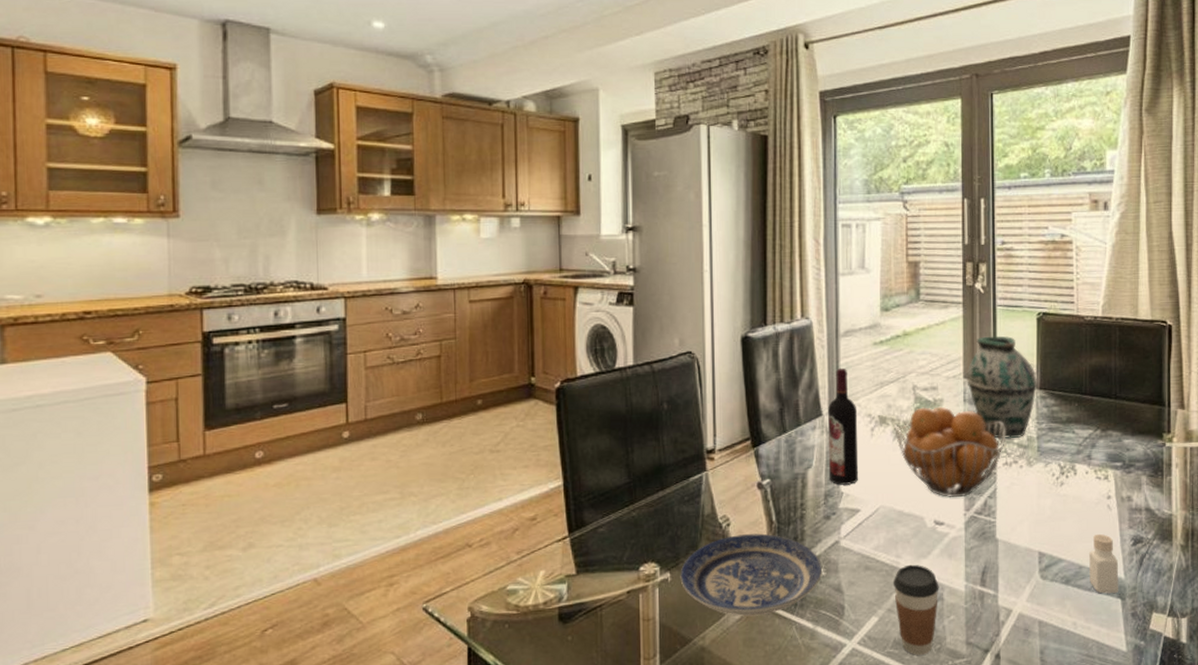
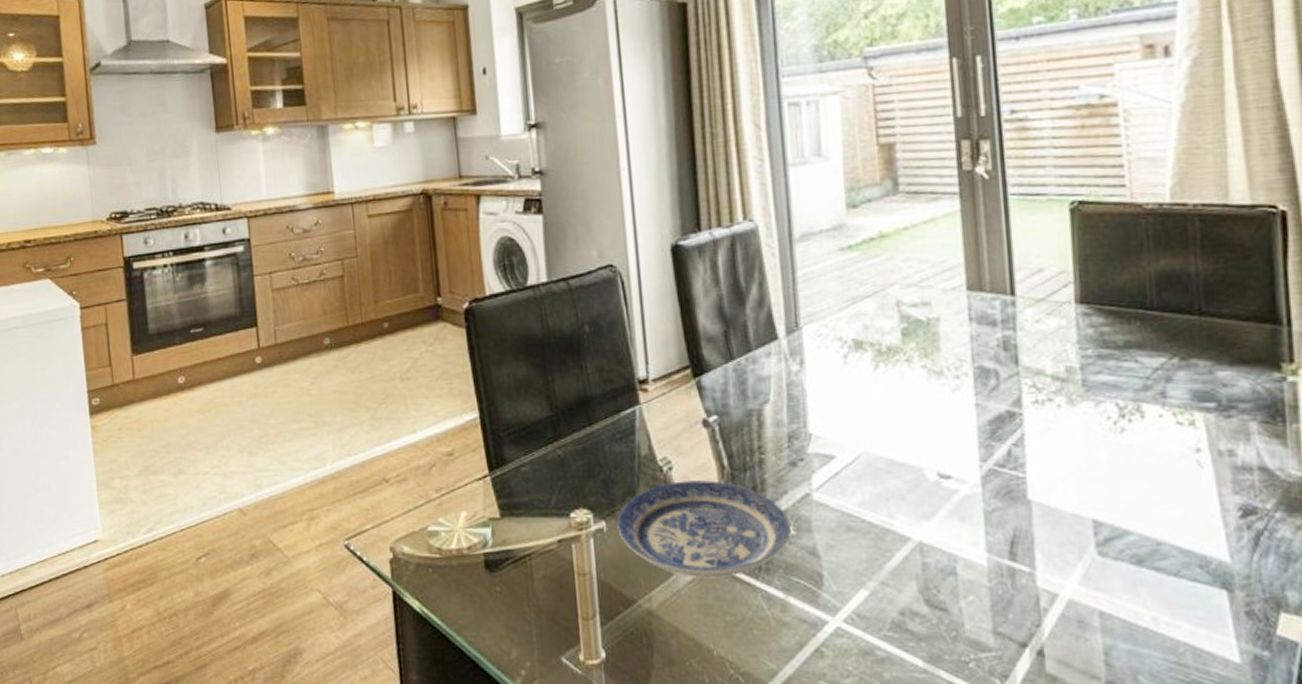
wine bottle: present [828,367,858,485] -> none [785,280,830,425]
fruit basket: present [893,406,1006,497] -> none [873,327,1035,444]
coffee cup: present [893,564,939,655] -> none [885,527,951,642]
vase: present [967,336,1038,439] -> none [971,234,1077,370]
pepper shaker: present [1089,533,1118,594] -> none [1171,499,1222,583]

